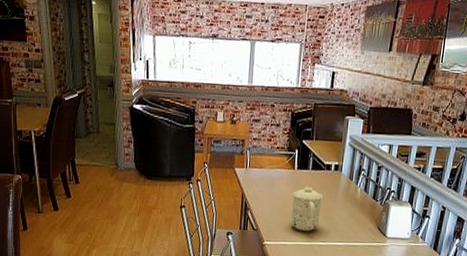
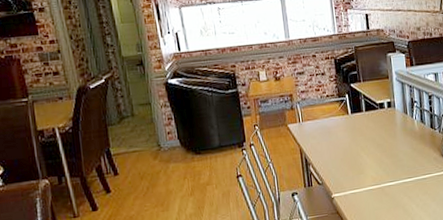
mug: present [291,187,323,231] -> none [351,129,384,175]

